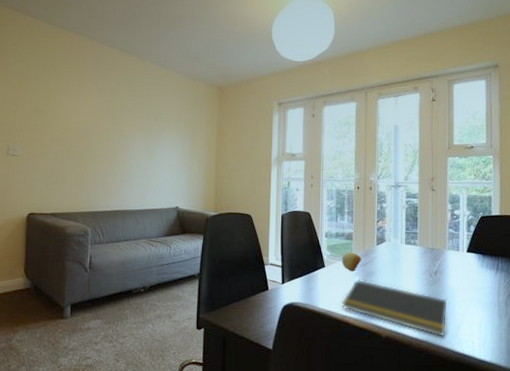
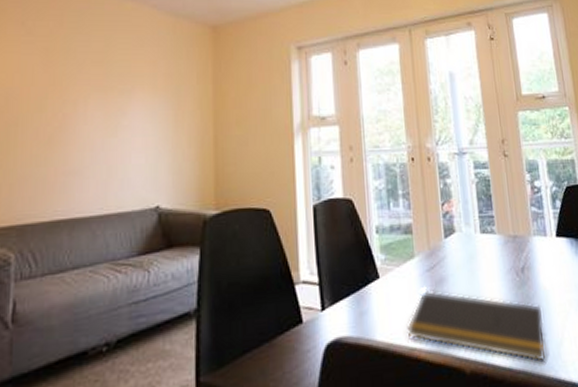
fruit: present [341,252,362,272] -> none [400,251,428,282]

